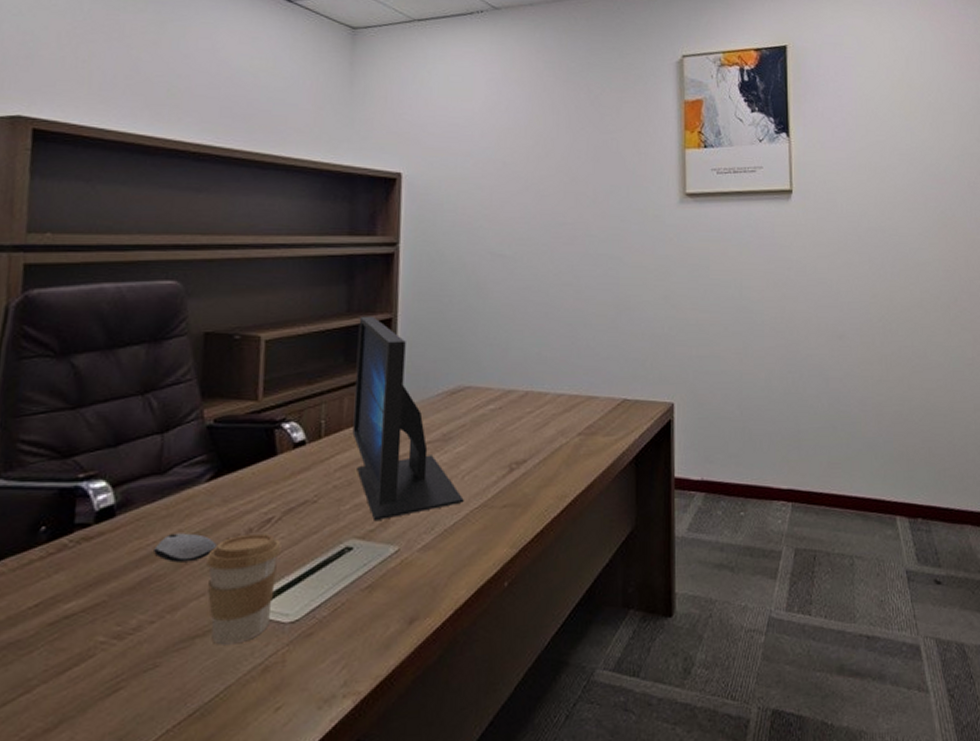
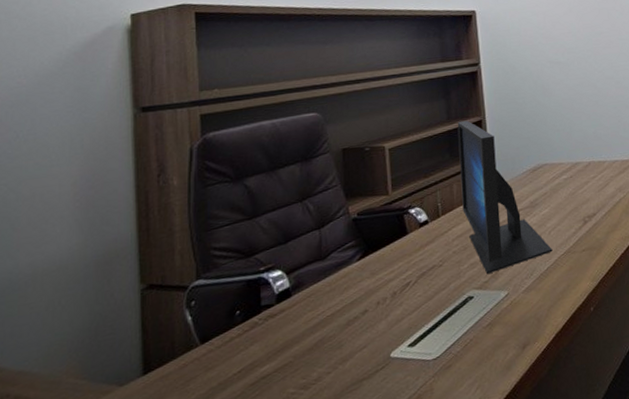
computer mouse: present [154,533,217,563] -> none [324,301,371,326]
coffee cup: present [206,533,281,645] -> none [364,294,420,384]

